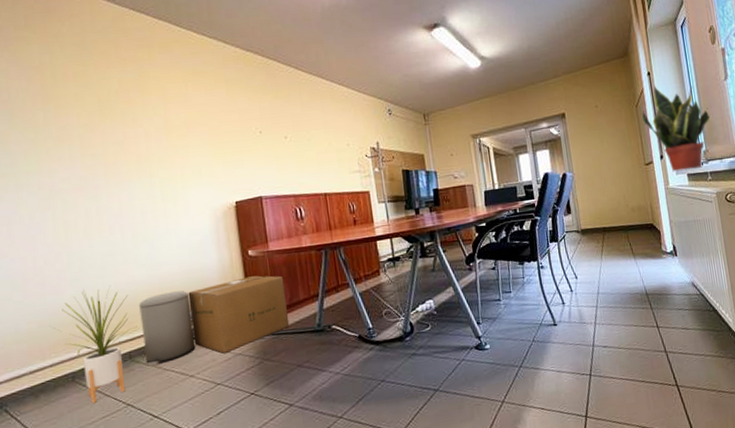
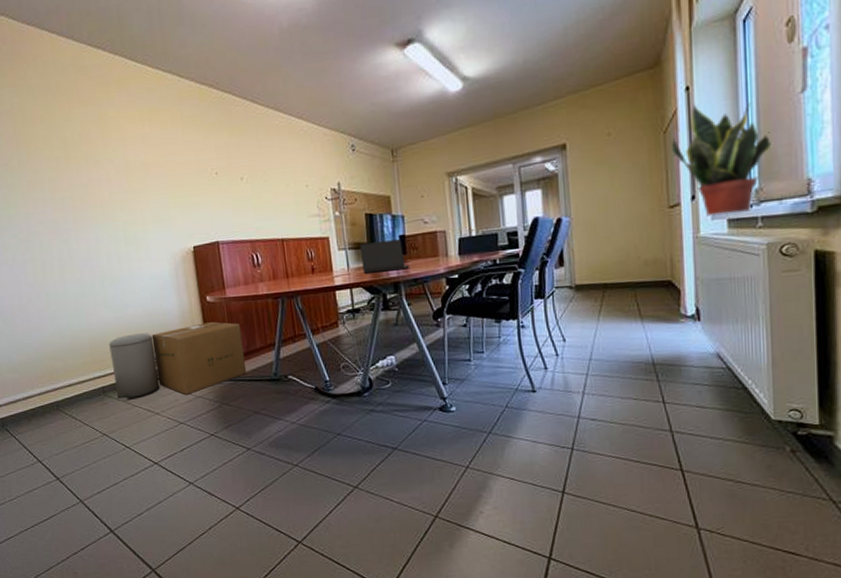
house plant: present [53,285,137,403] -> none [39,324,108,430]
laptop: none [397,193,443,225] -> present [359,239,409,275]

